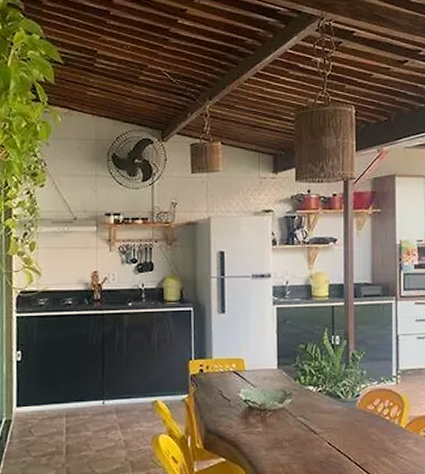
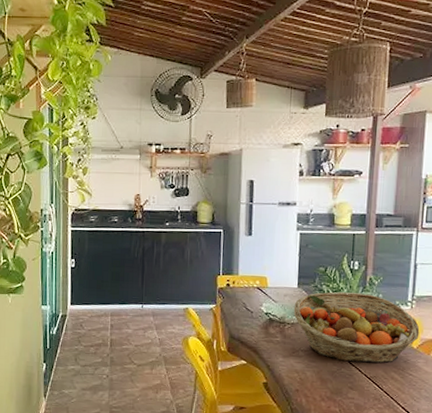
fruit basket: none [274,371,407,449] -> present [293,292,420,363]

